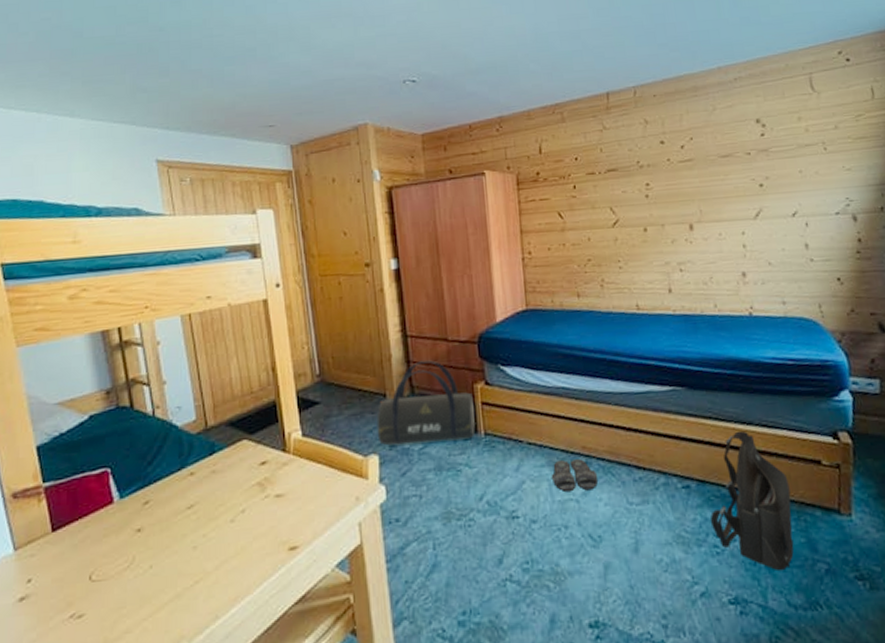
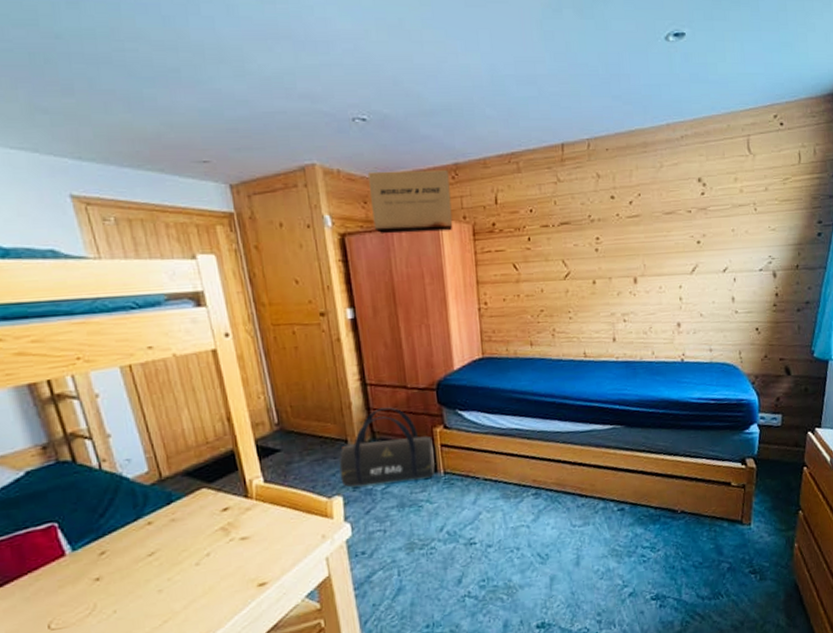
box: none [415,123,497,187] -> present [367,169,453,234]
slippers: present [551,459,598,493] -> none [505,491,546,520]
shoulder bag: present [710,430,794,571] -> none [639,460,705,572]

